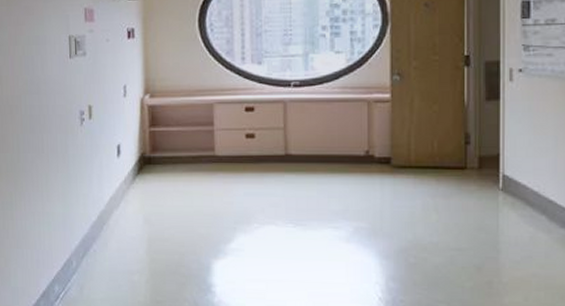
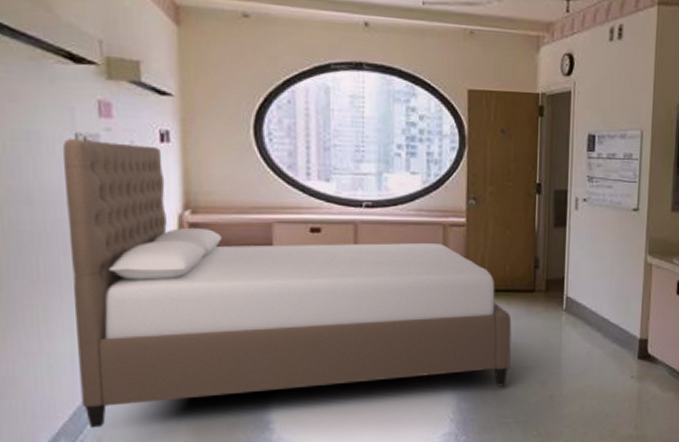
bed: none [61,39,442,278] -> present [63,138,512,428]

